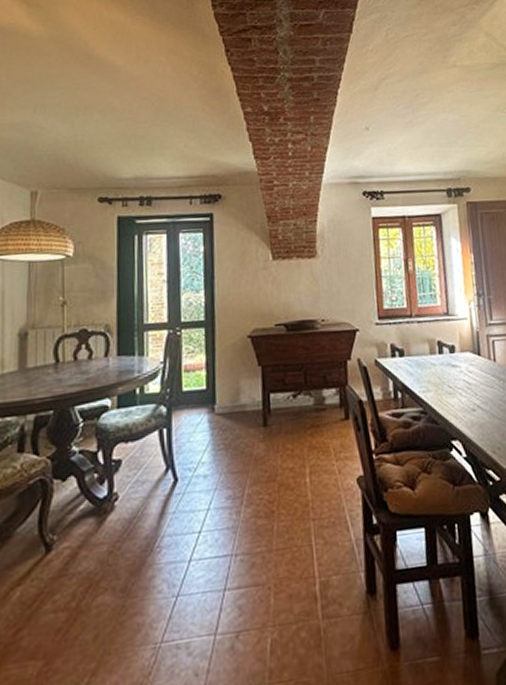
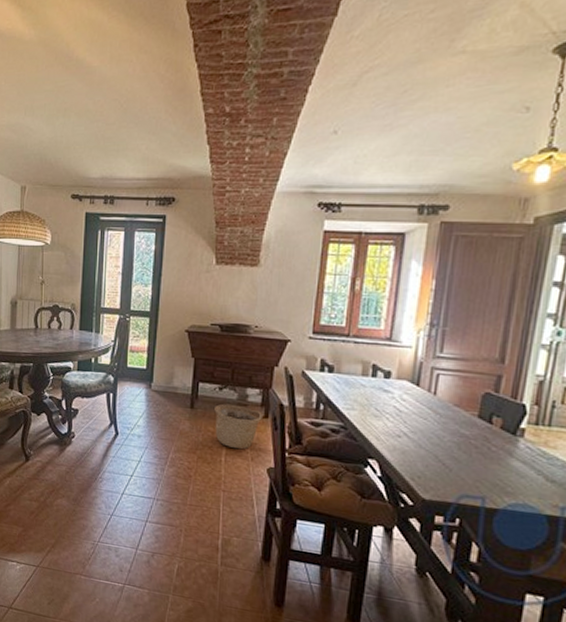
basket: none [291,411,343,464] -> present [214,404,263,450]

